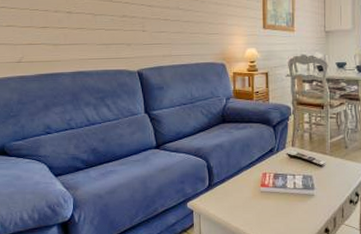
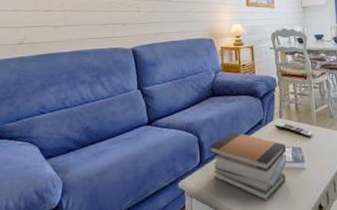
book stack: none [218,157,297,223] -> present [209,131,287,201]

